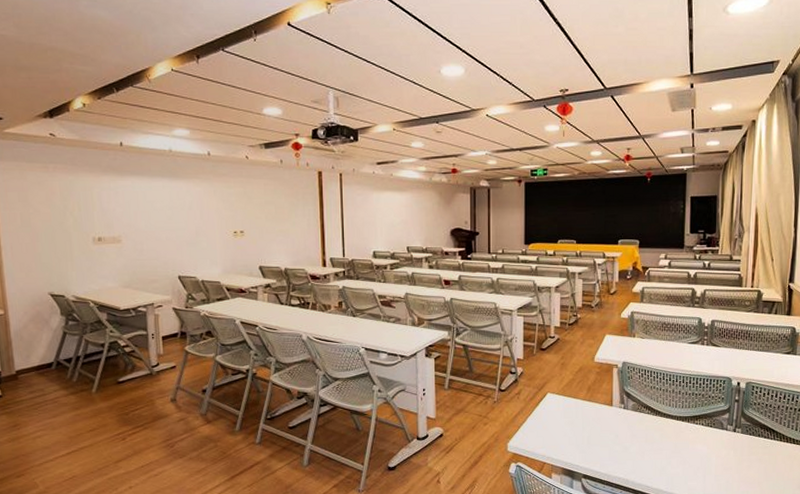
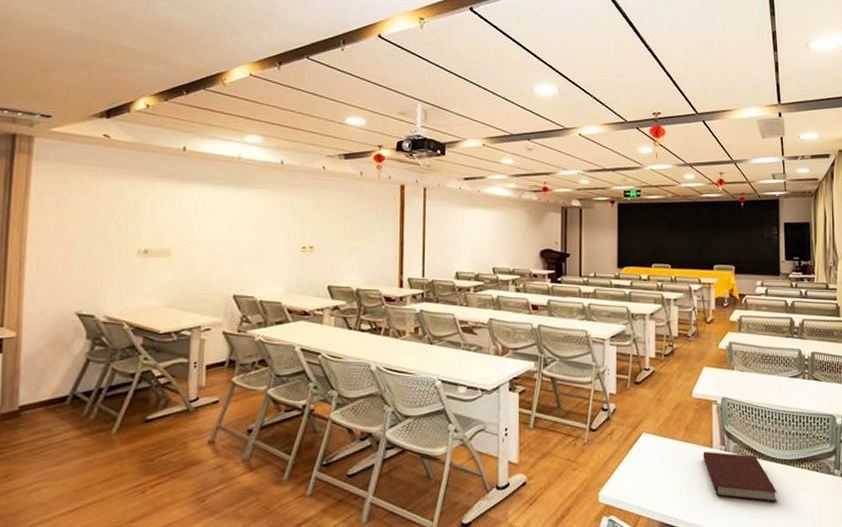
notebook: none [603,409,672,453] -> present [703,451,777,502]

